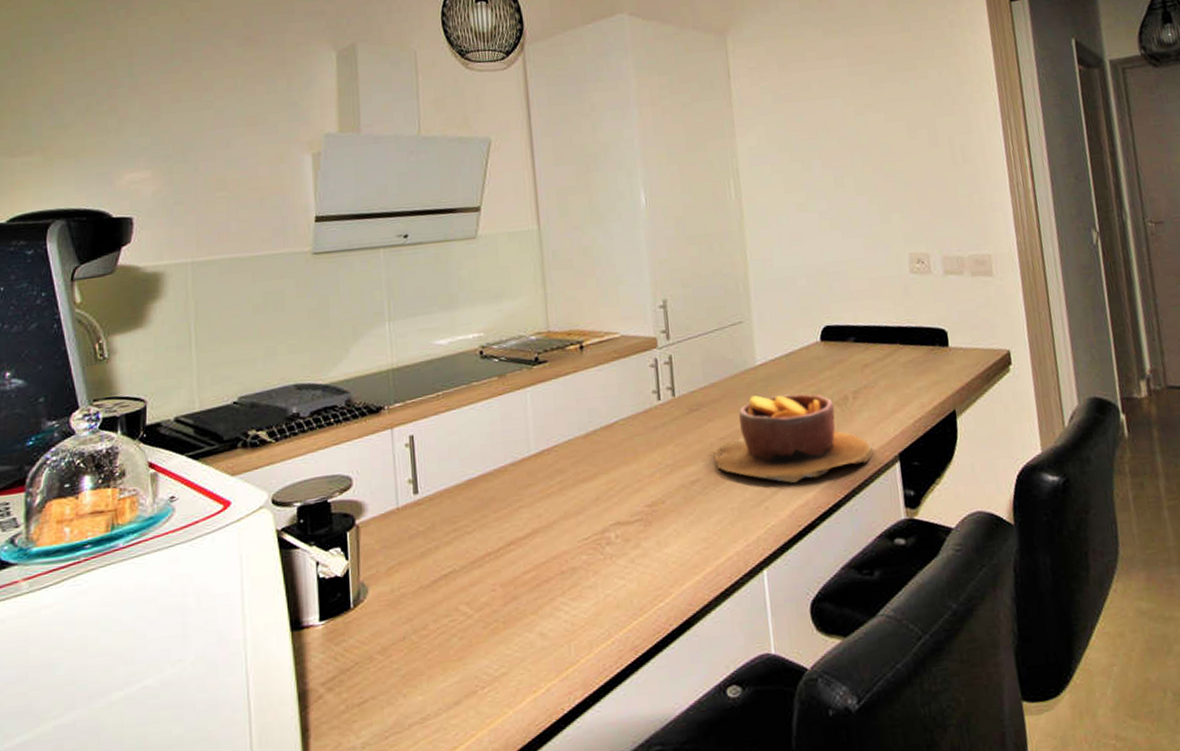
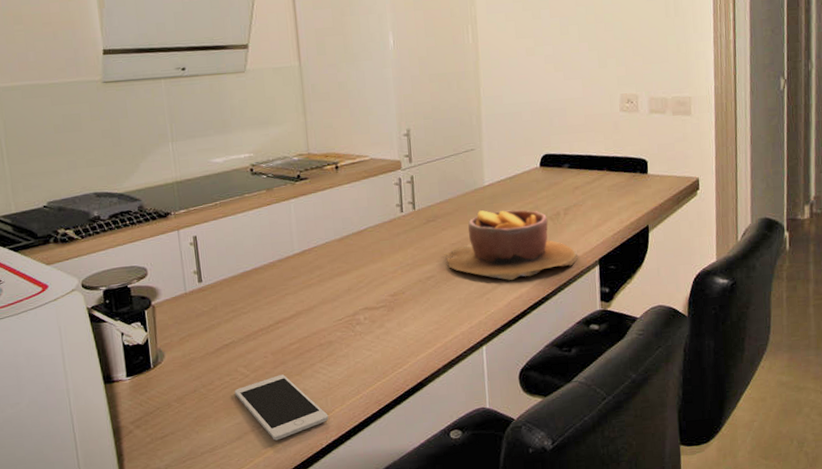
cell phone: none [453,613,572,705] -> present [234,374,329,441]

